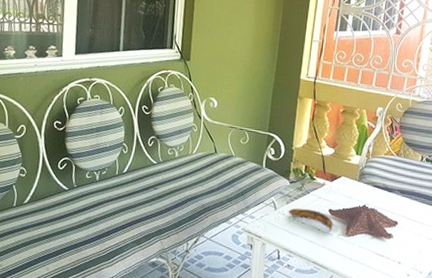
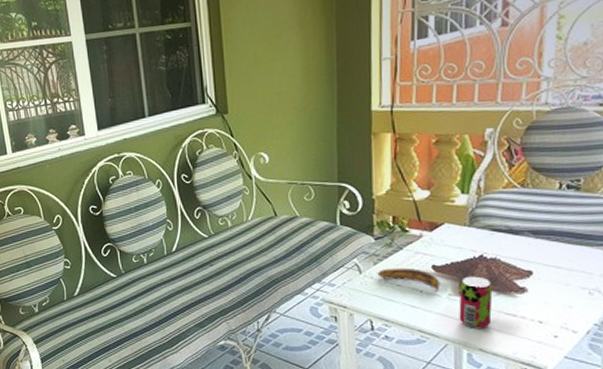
beverage can: none [343,221,370,265] -> present [459,276,493,328]

